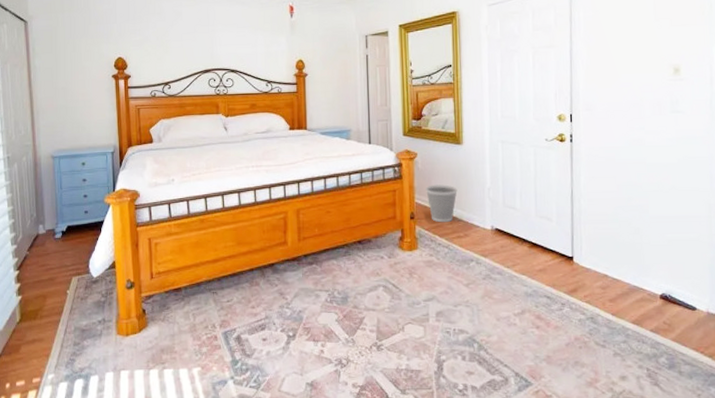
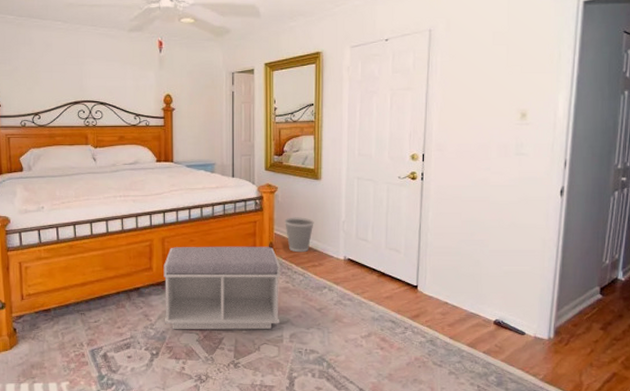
bench: none [299,216,425,308] -> present [163,246,280,330]

